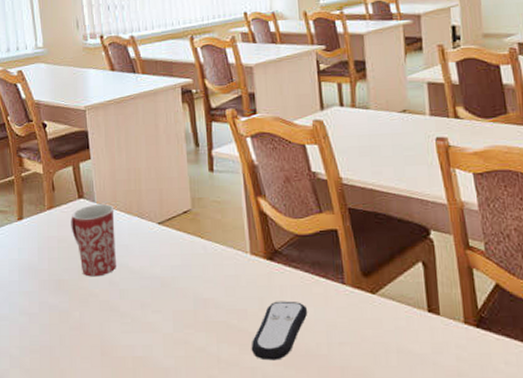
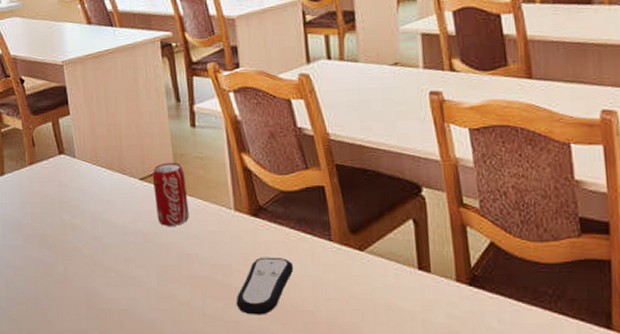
mug: present [71,204,116,277] -> none [52,160,99,232]
beverage can: none [170,206,206,270] -> present [152,162,189,226]

